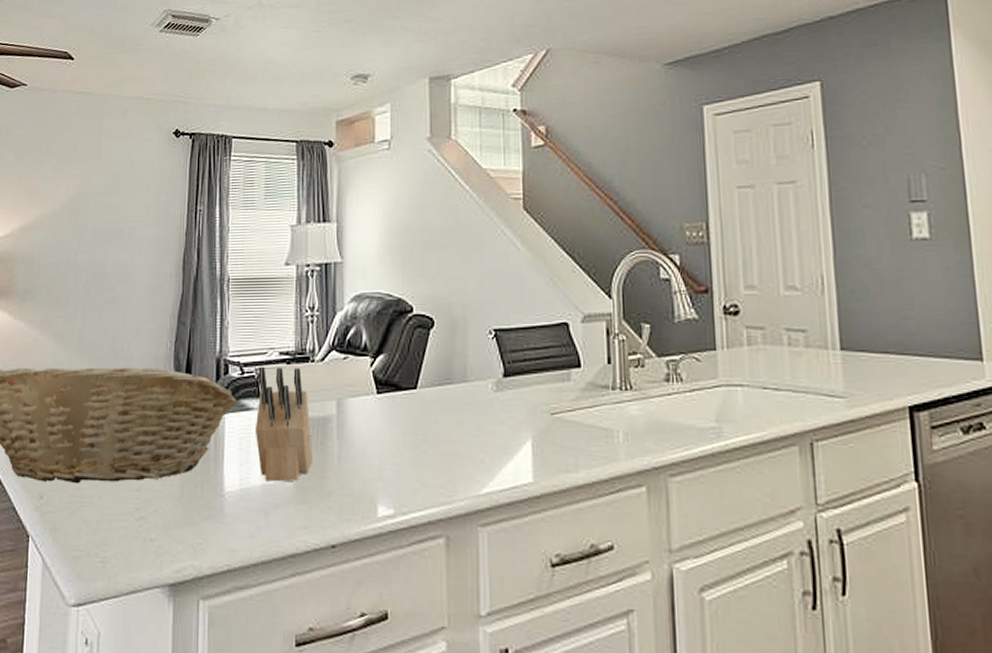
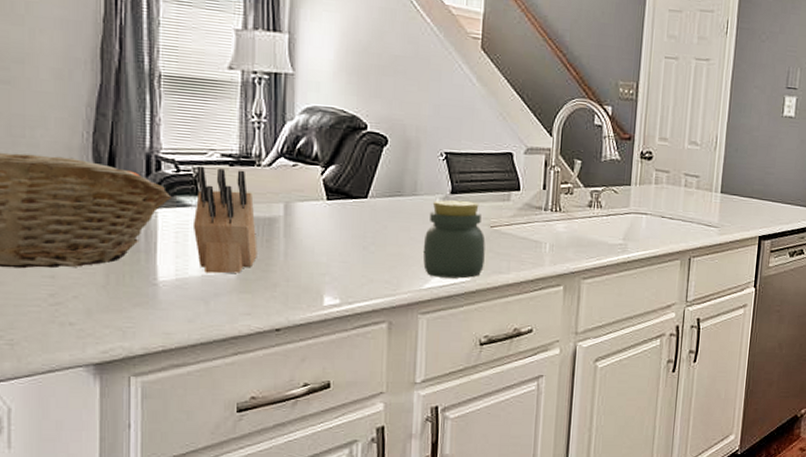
jar: none [479,383,548,480] -> present [423,200,486,279]

